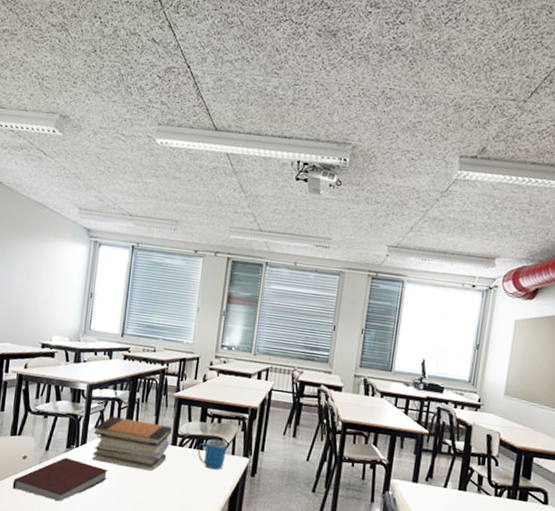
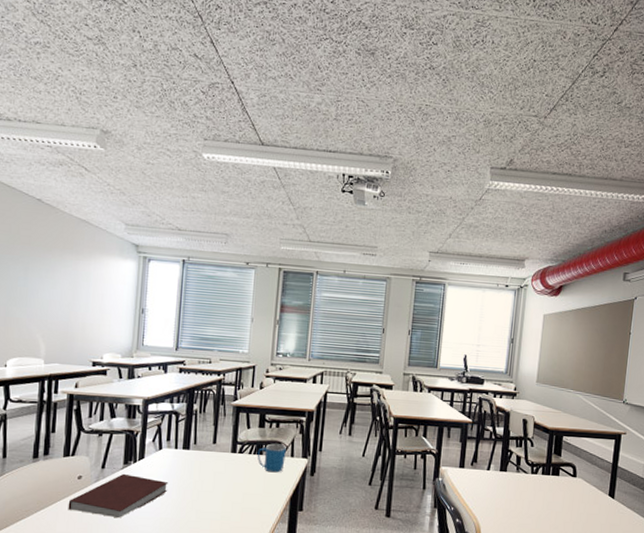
book stack: present [91,416,173,471] -> none [150,429,232,480]

